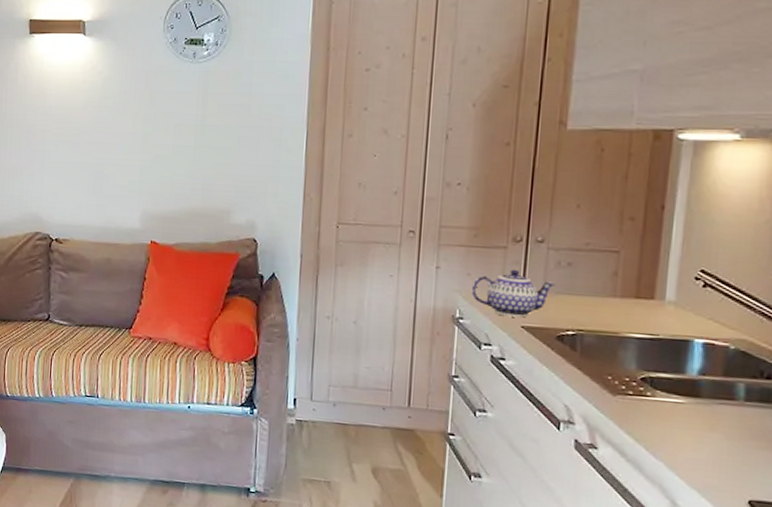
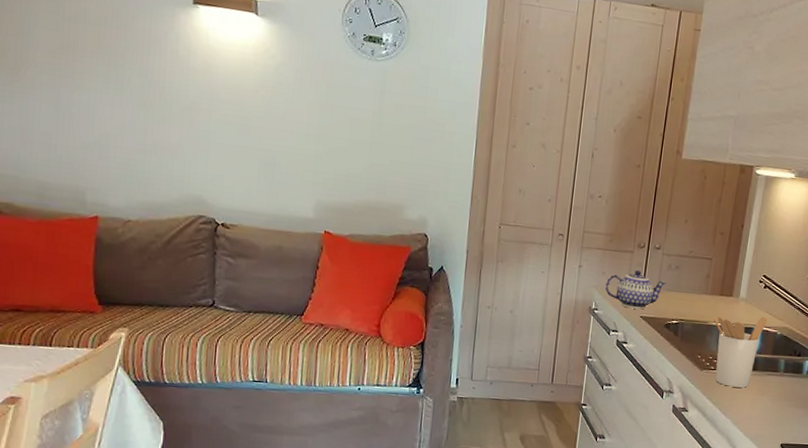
utensil holder: none [627,324,713,421] -> present [713,316,768,388]

